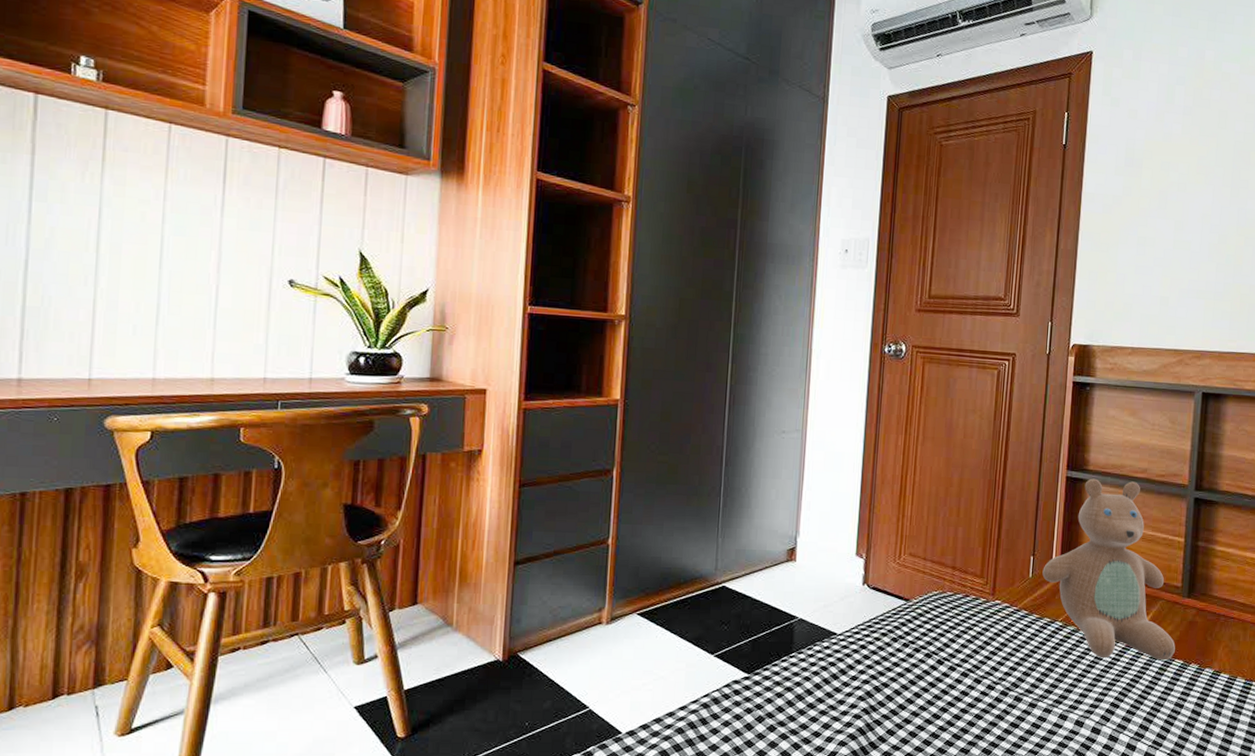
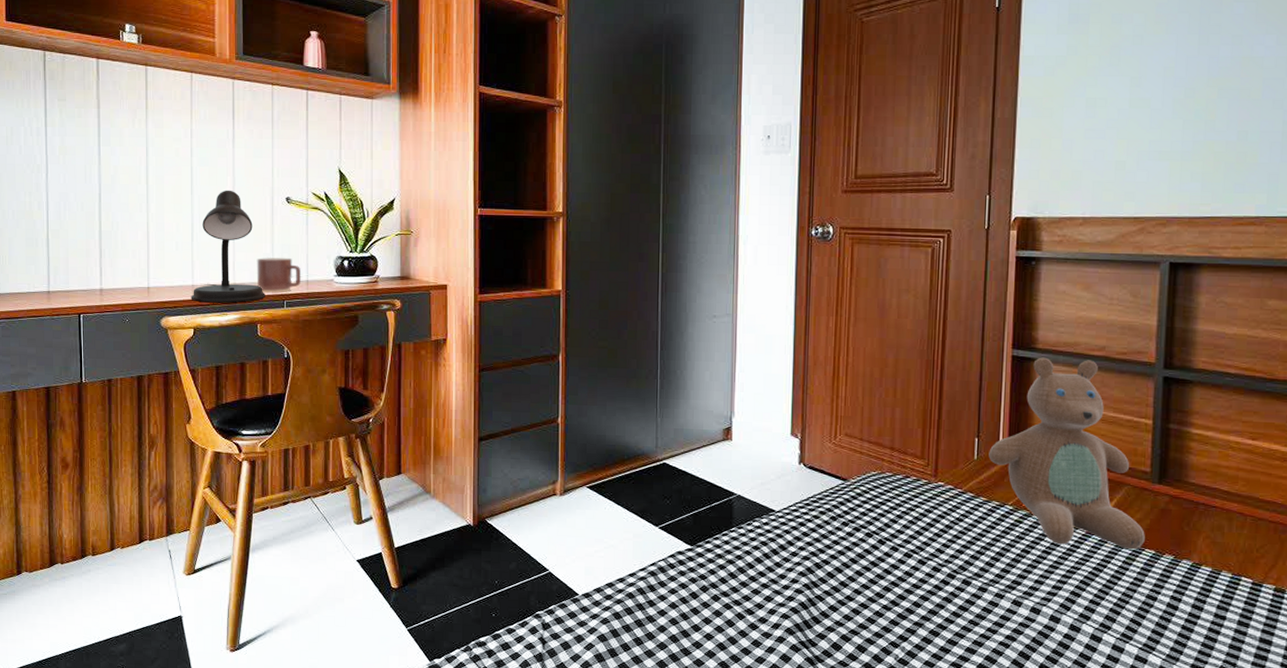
desk lamp: none [149,266,254,402] -> present [191,190,265,303]
mug: none [242,348,304,392] -> present [256,257,302,293]

